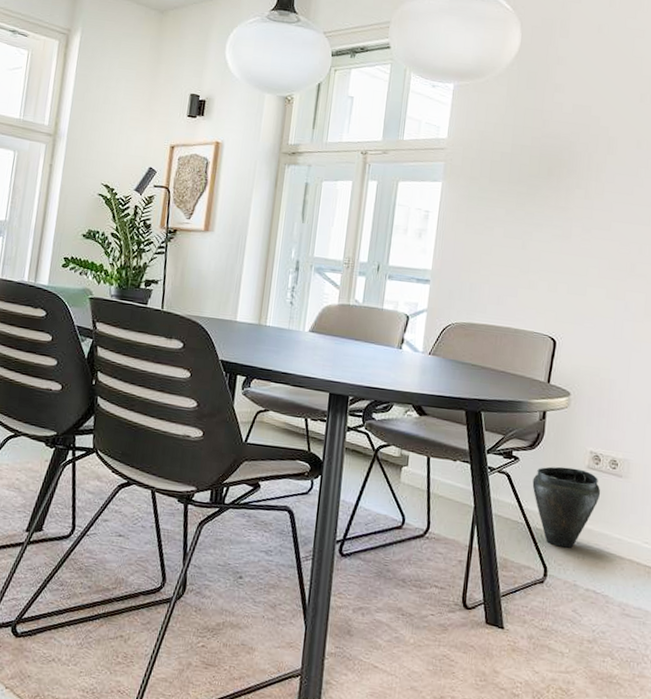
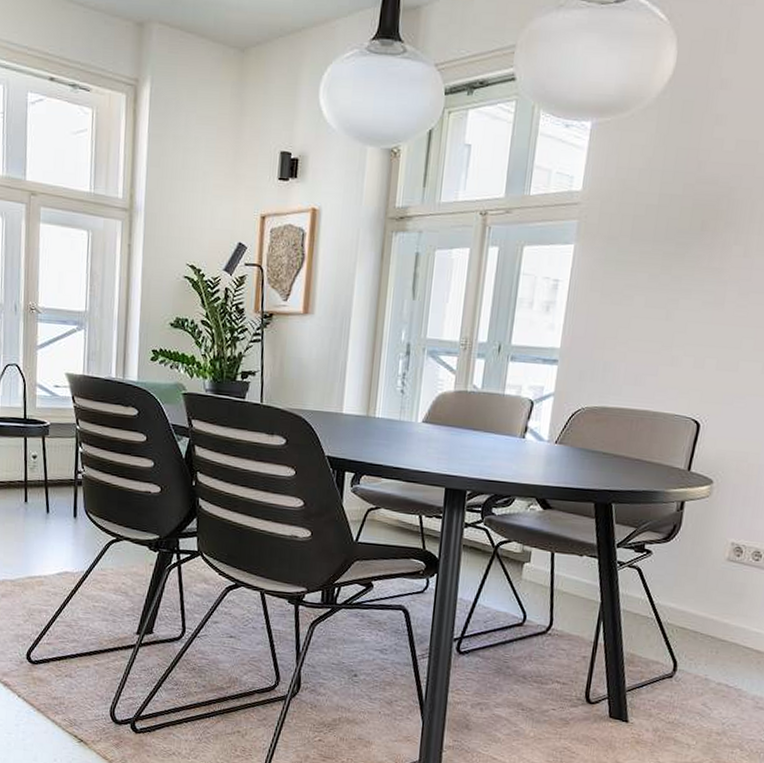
vase: present [532,466,601,548] -> none [665,559,741,643]

